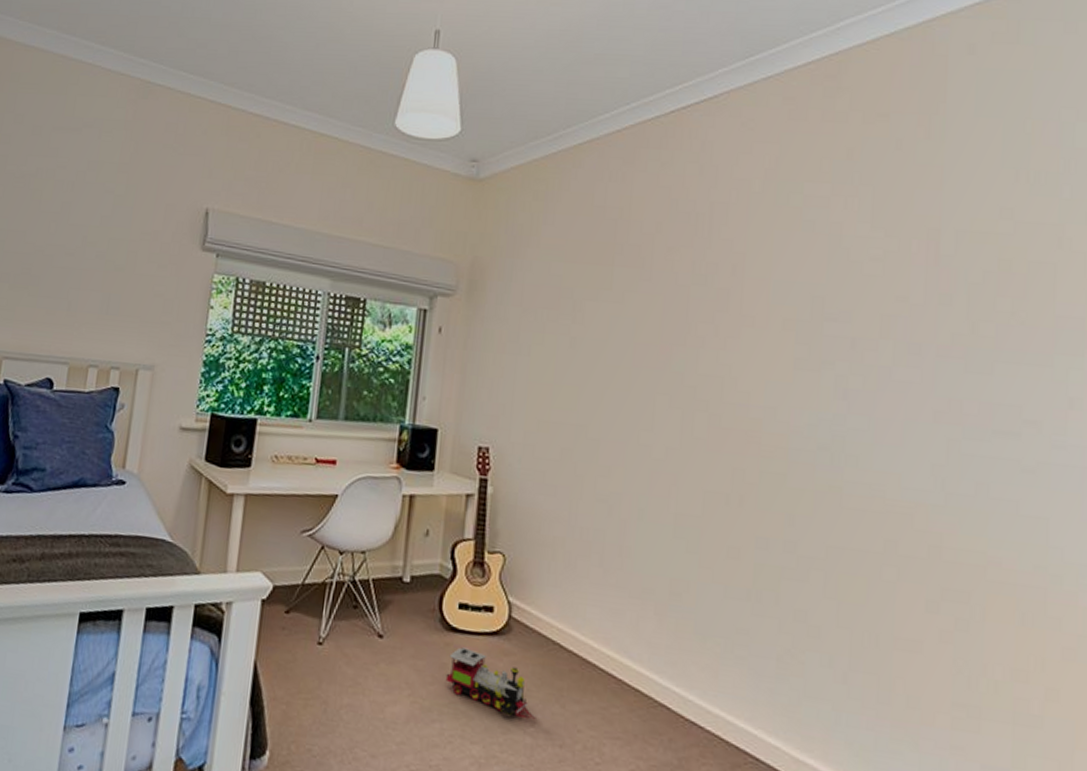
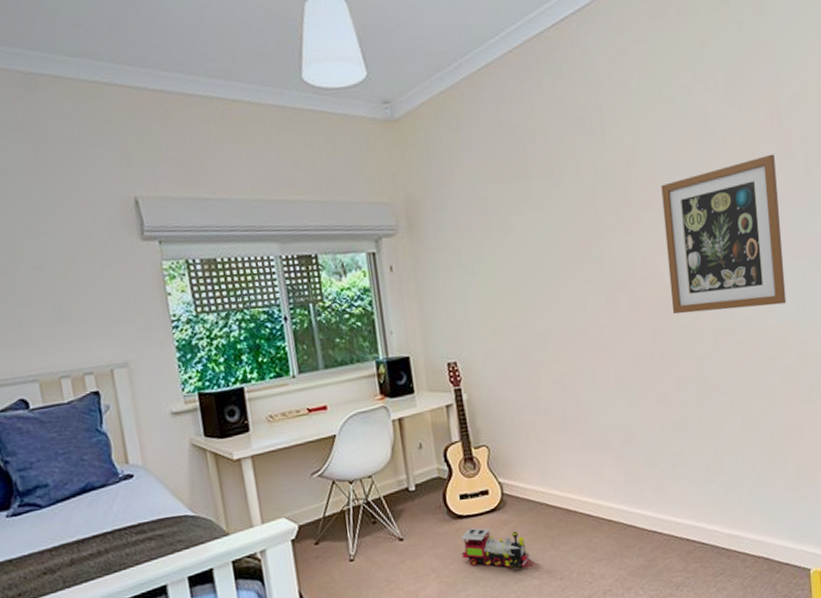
wall art: none [762,292,926,477] -> present [661,154,787,314]

